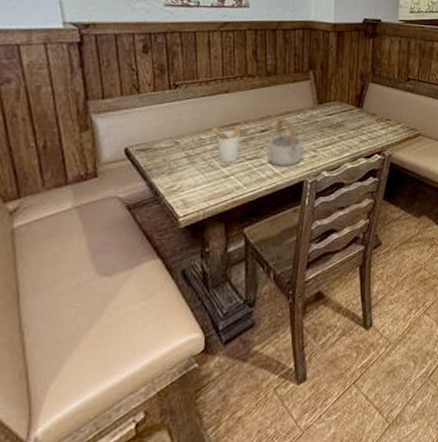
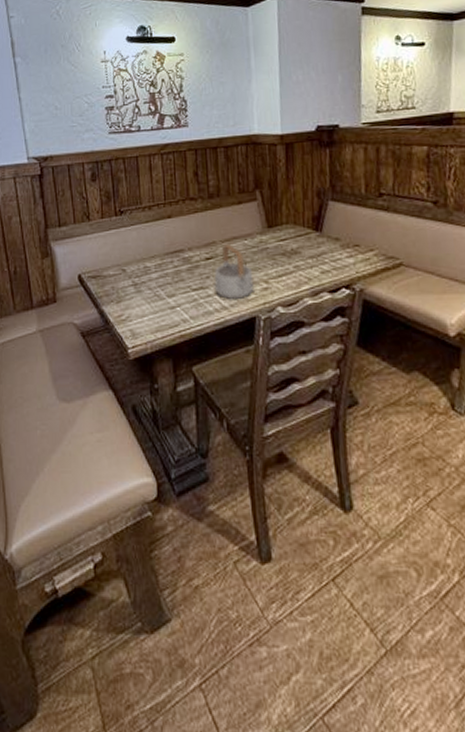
utensil holder: present [213,125,243,163] -> none [157,252,187,293]

